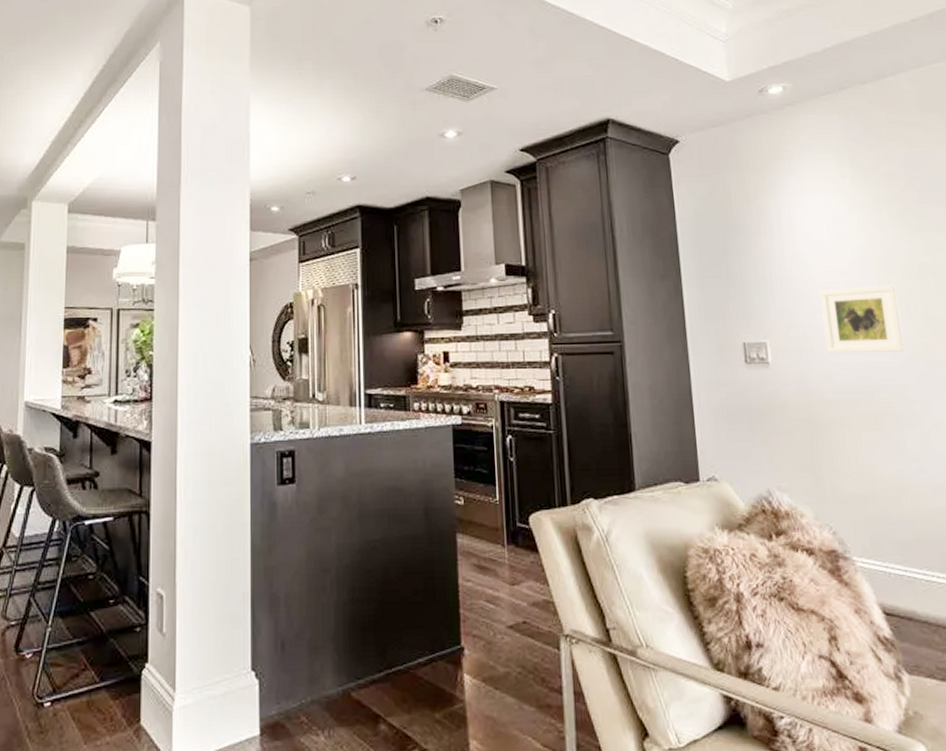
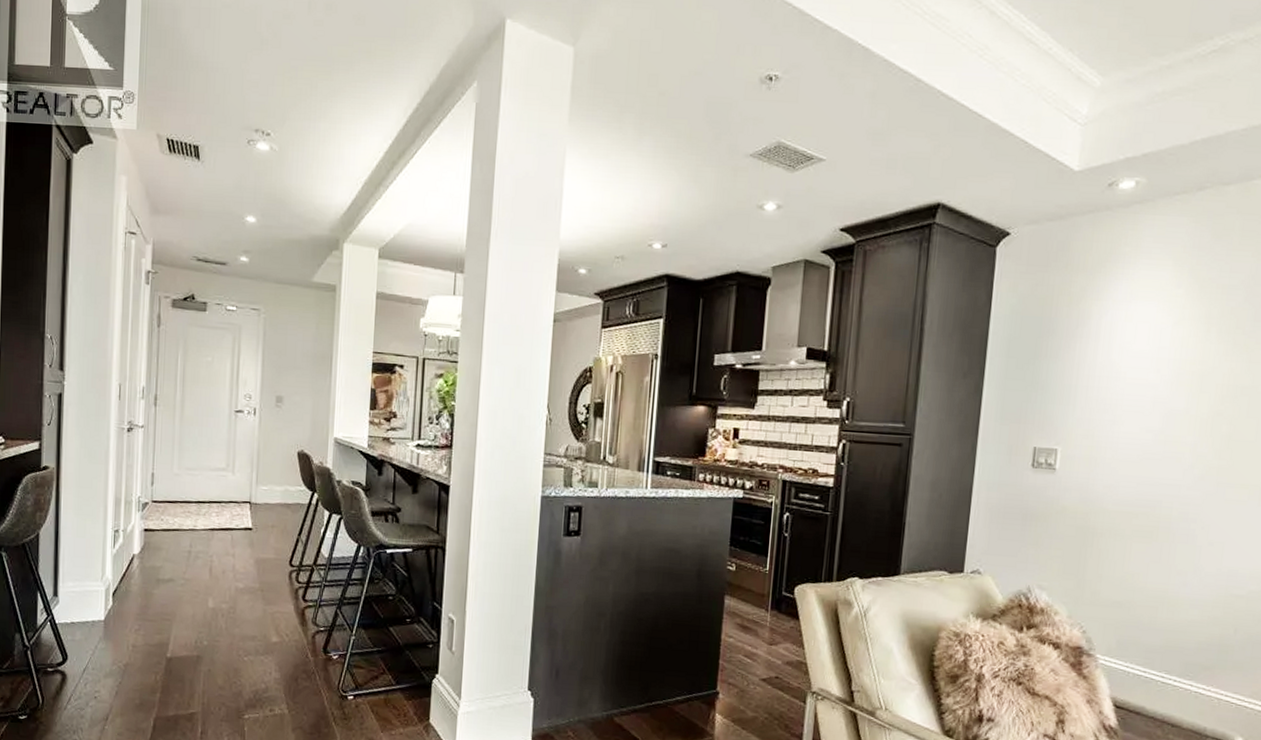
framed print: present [820,284,906,353] -> none [1118,402,1206,471]

